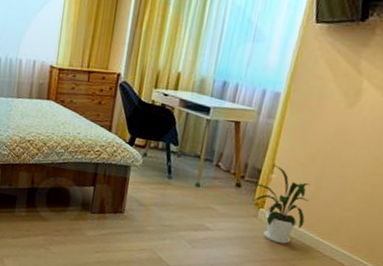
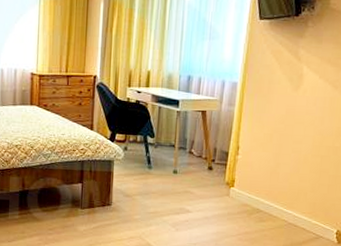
house plant: present [243,164,311,244] -> none [214,146,271,217]

